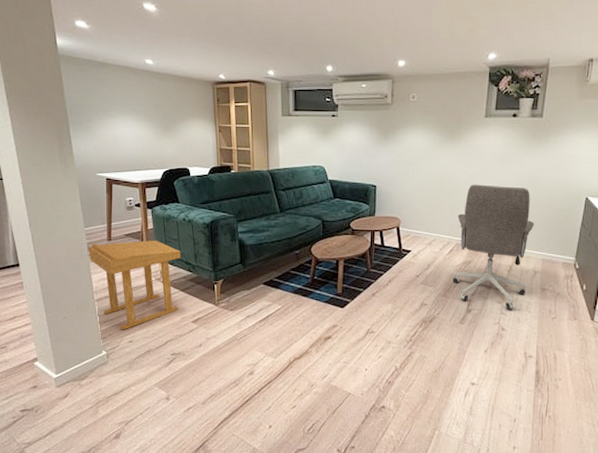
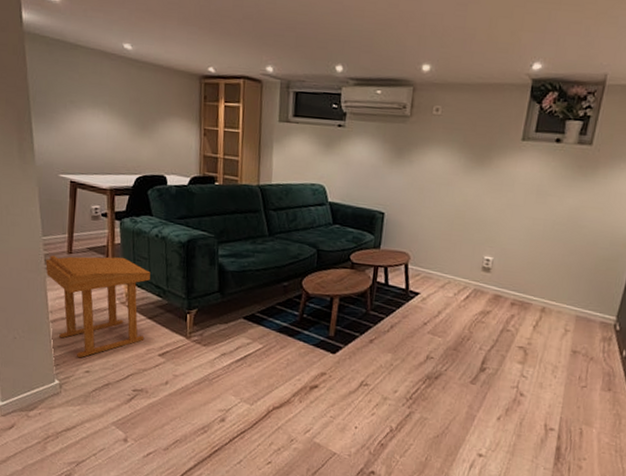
office chair: present [452,184,535,309] -> none [465,219,571,372]

